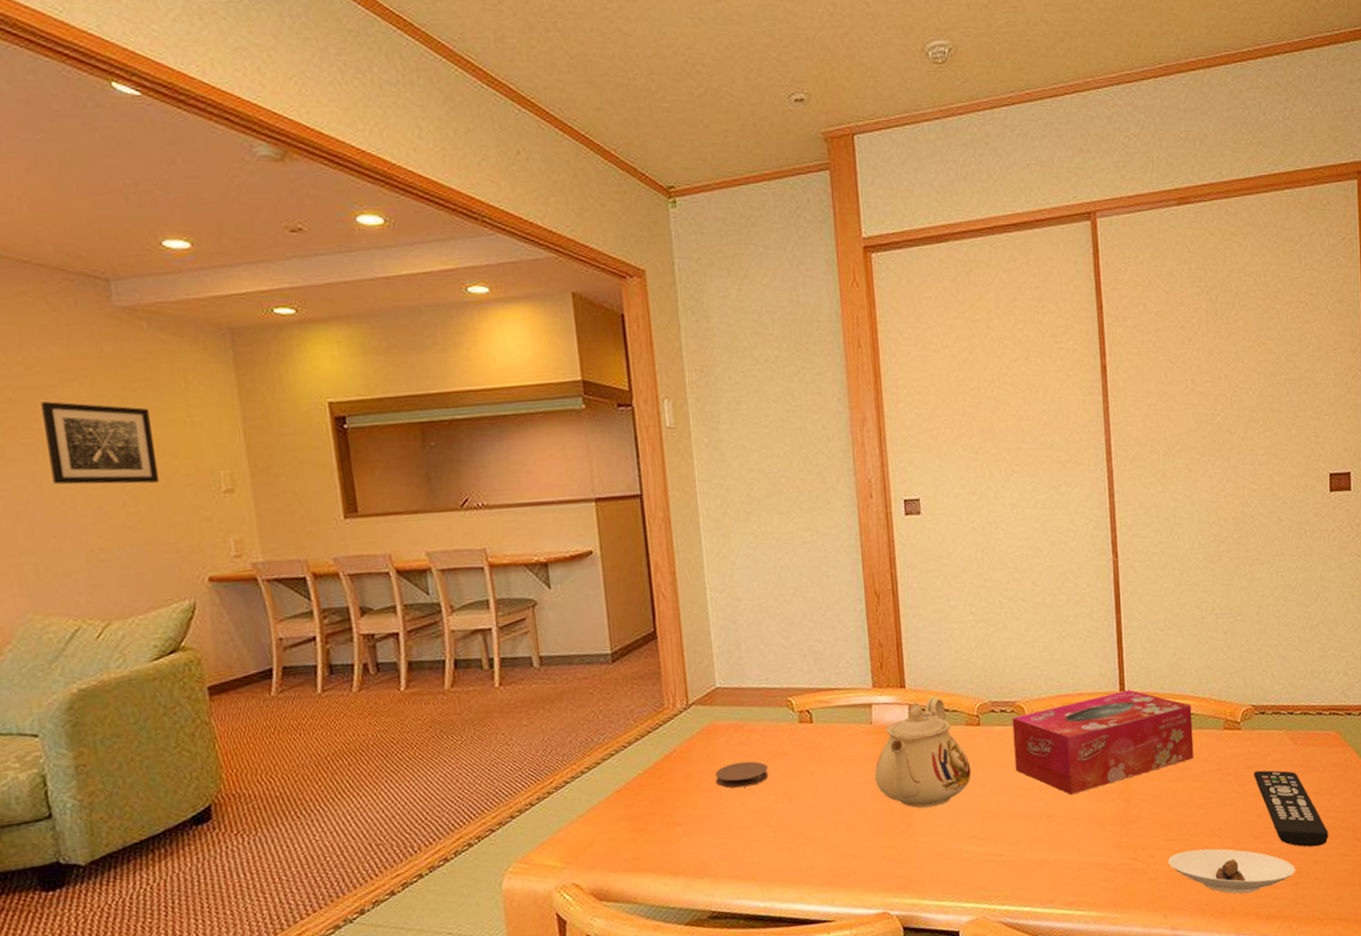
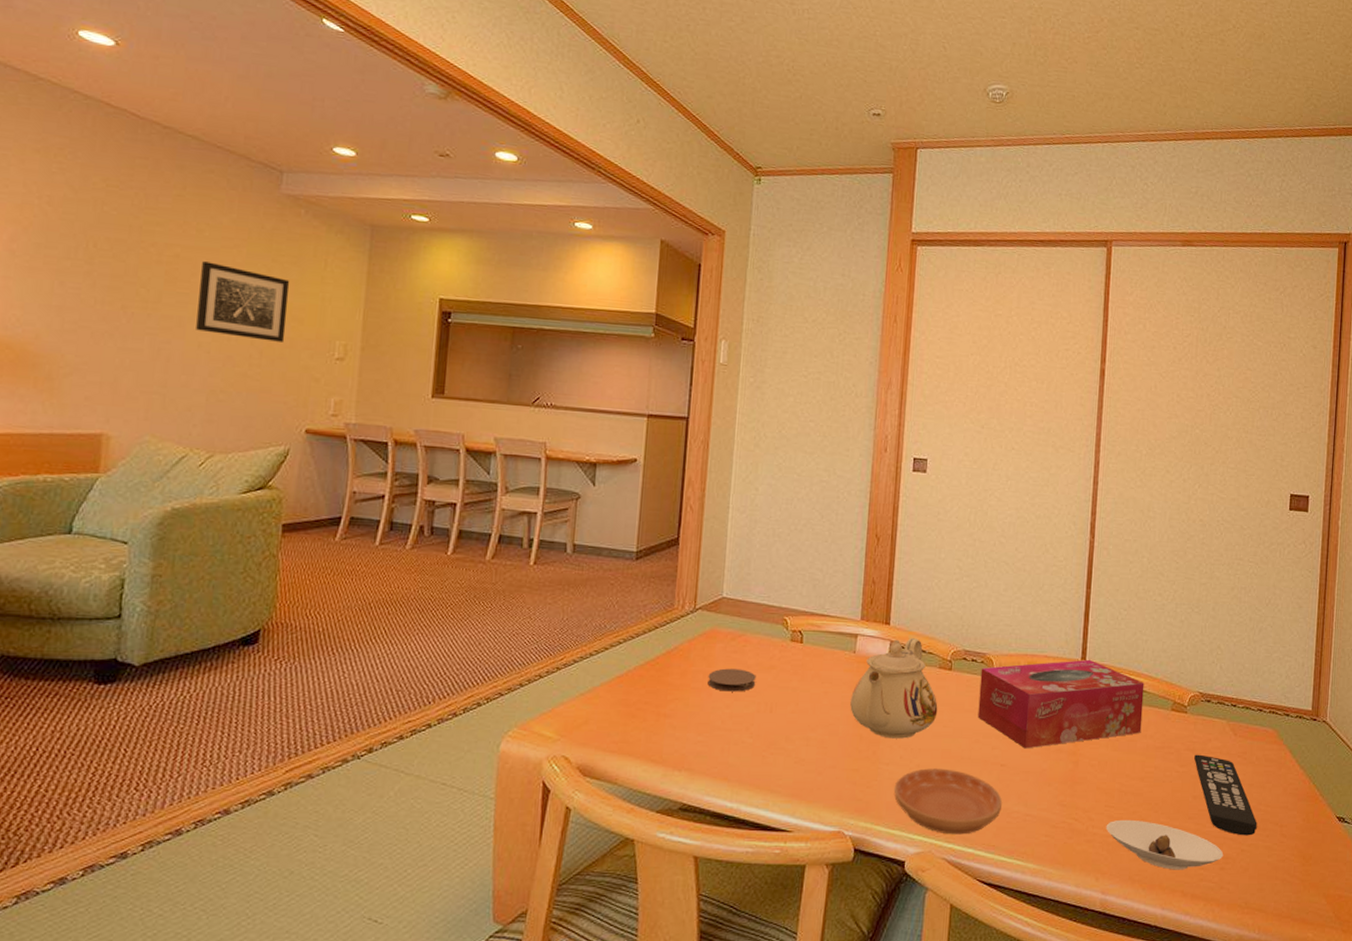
saucer: none [936,829,1055,897] -> present [894,768,1003,835]

